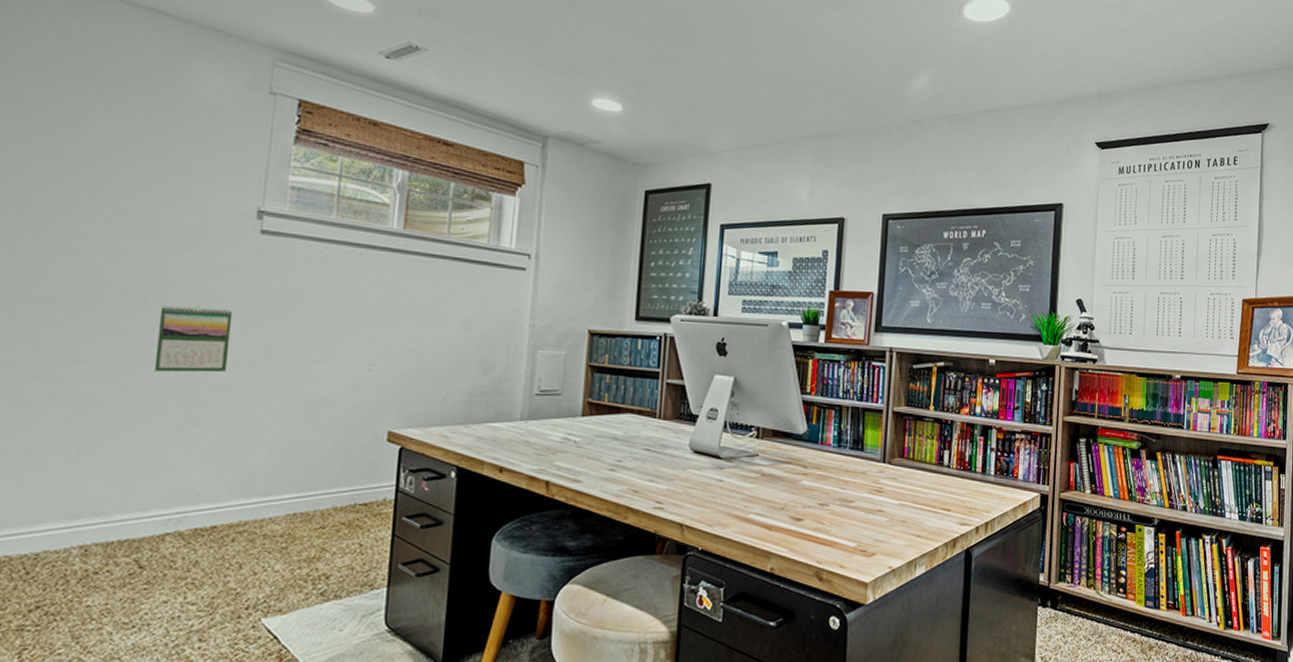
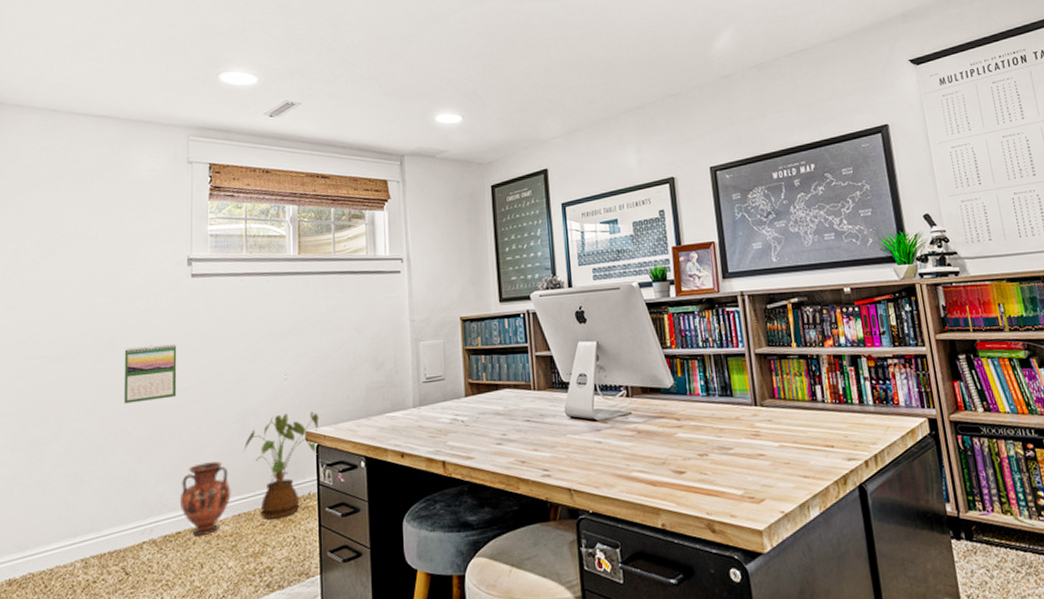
vase: none [218,452,287,534] -> present [179,461,231,536]
house plant: none [307,408,407,523] -> present [243,411,320,519]

